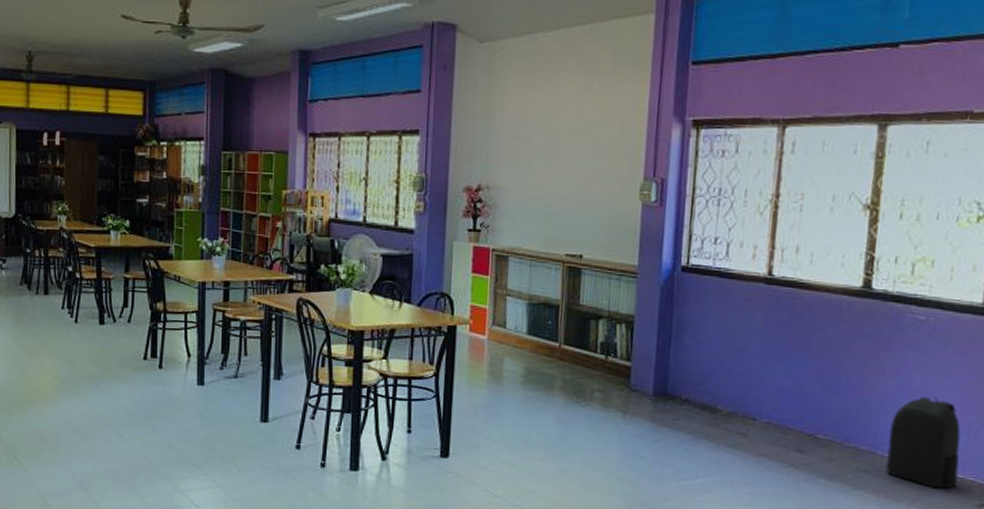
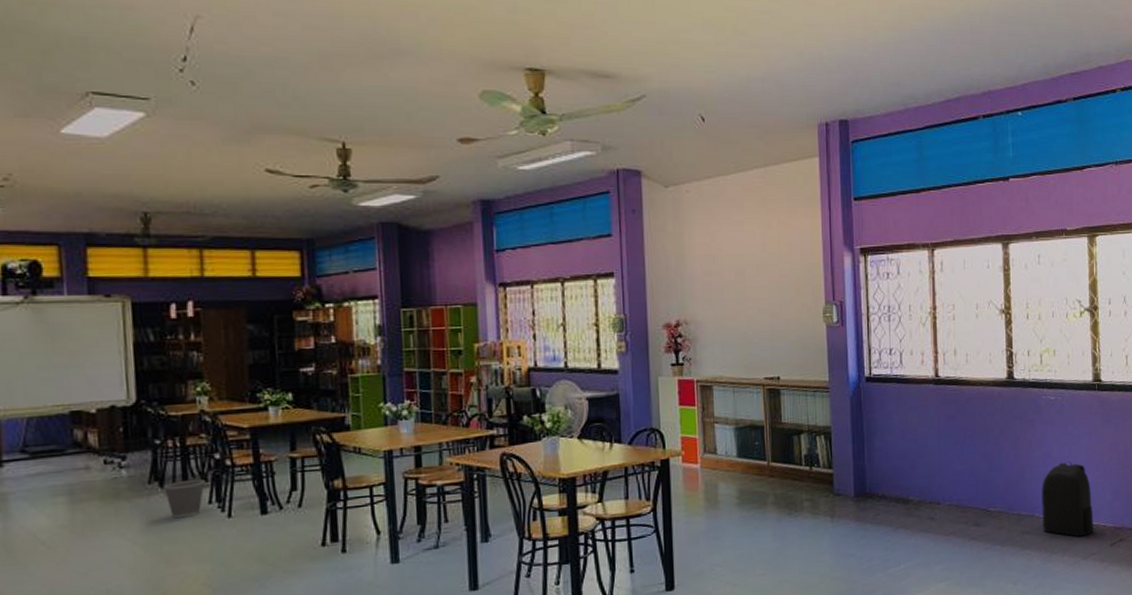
wastebasket: none [29,286,60,318] -> present [162,479,205,519]

